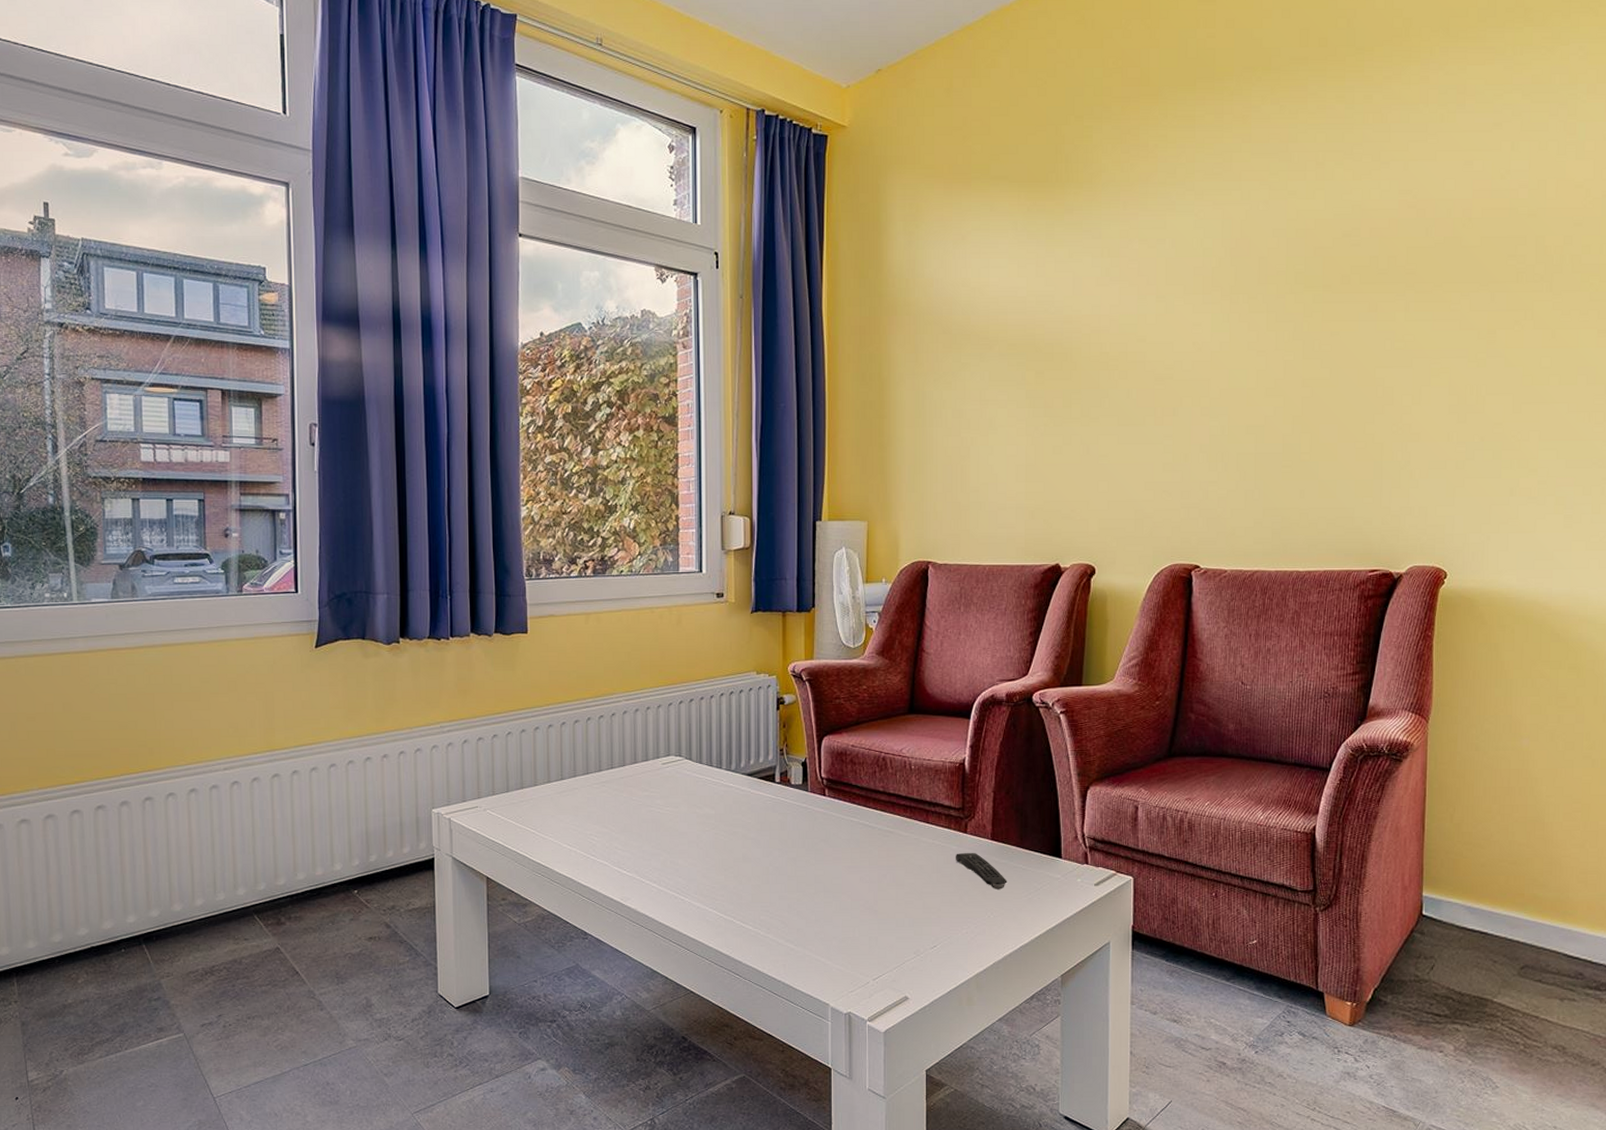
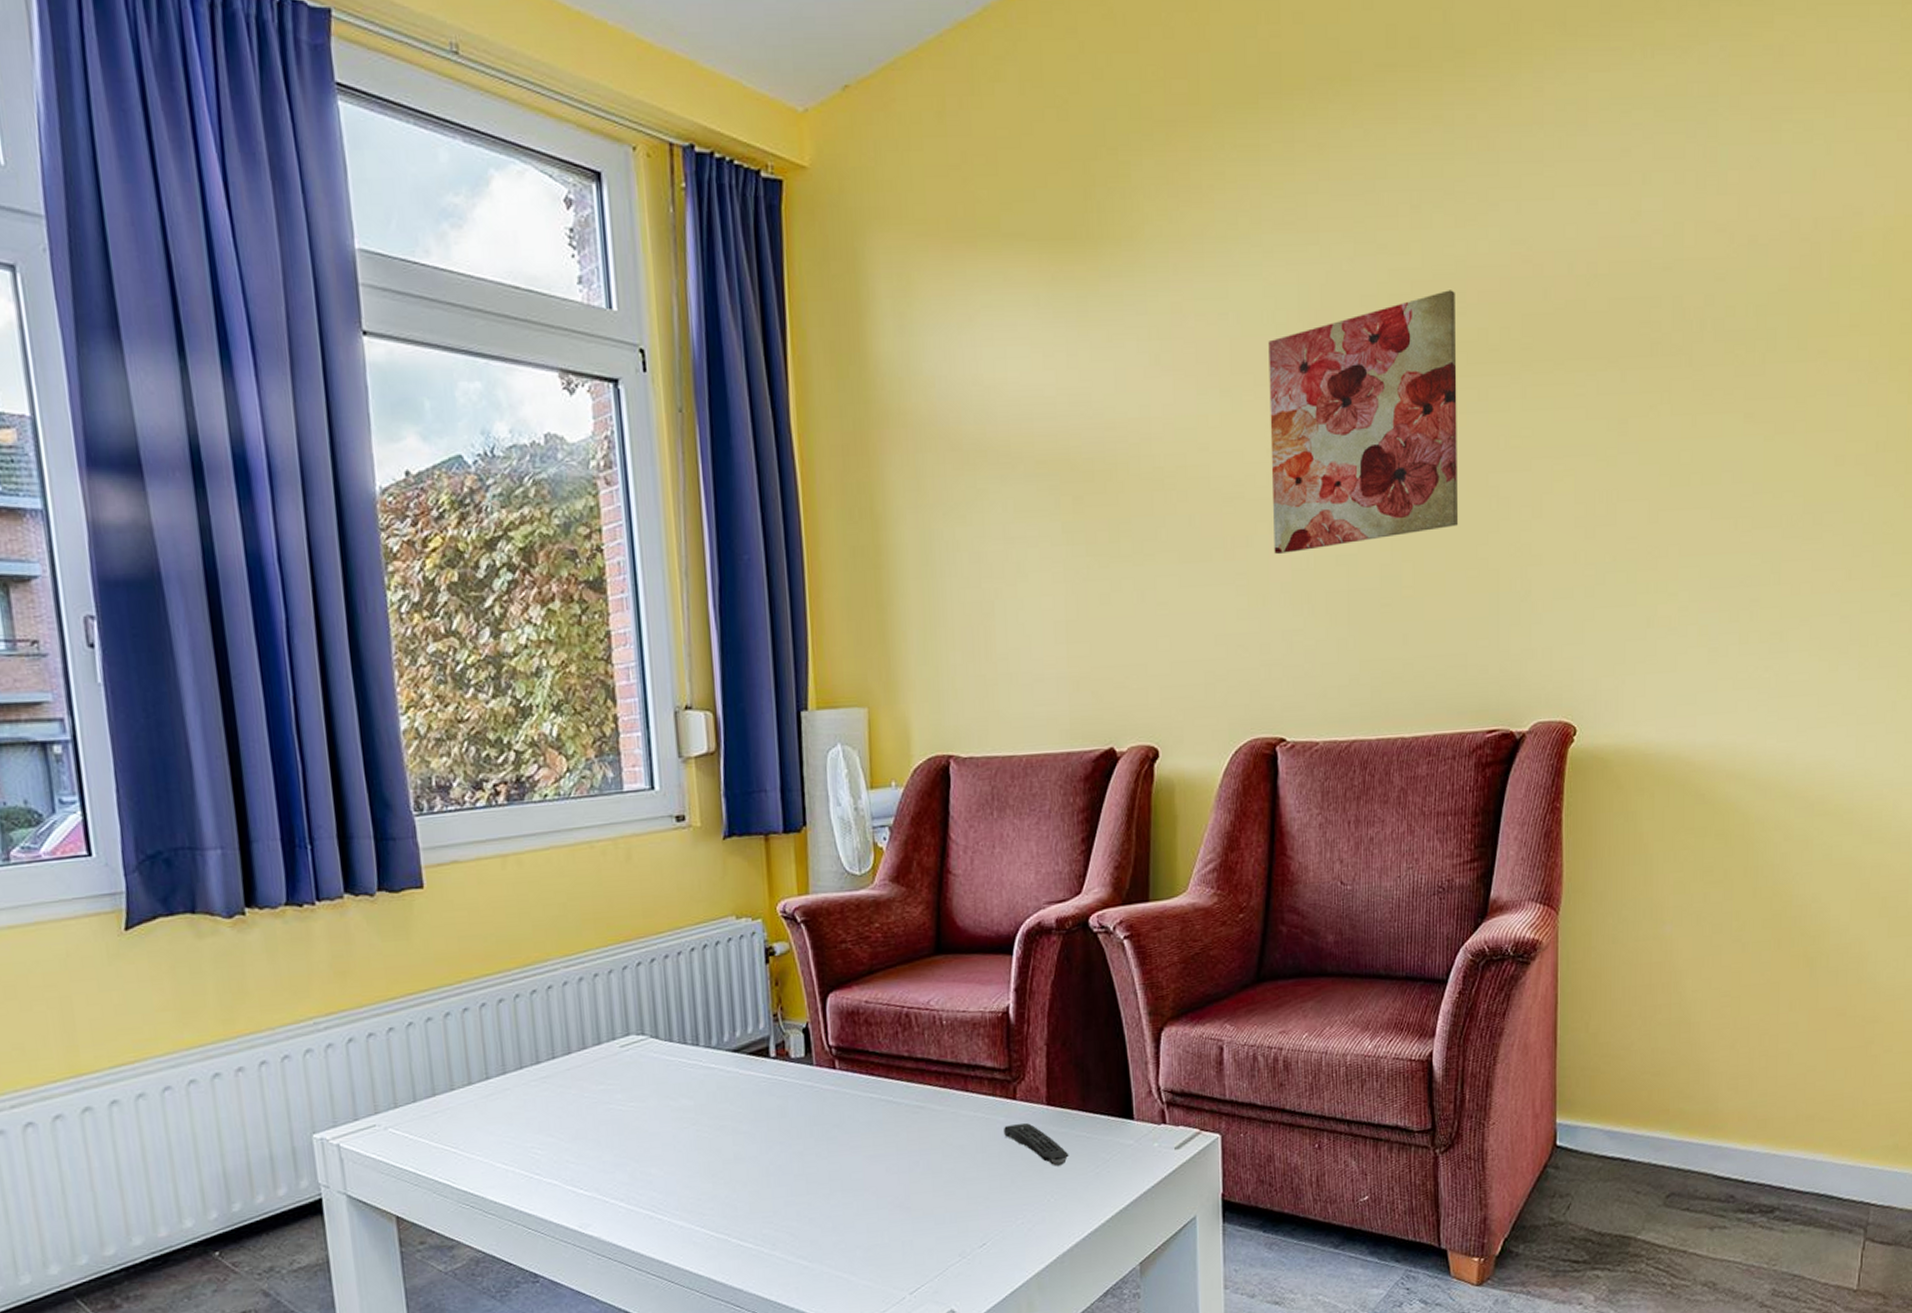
wall art: none [1195,227,1352,423] -> present [1268,290,1459,555]

